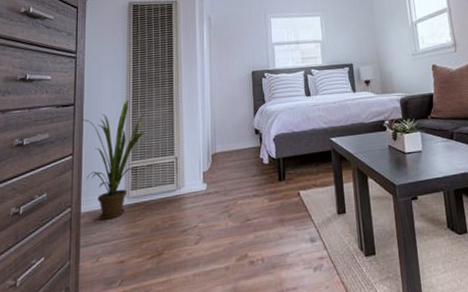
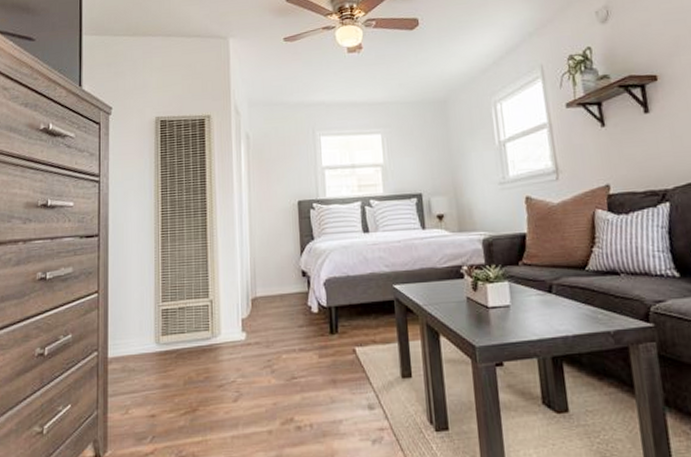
house plant: present [82,99,147,220] -> none [108,231,177,368]

